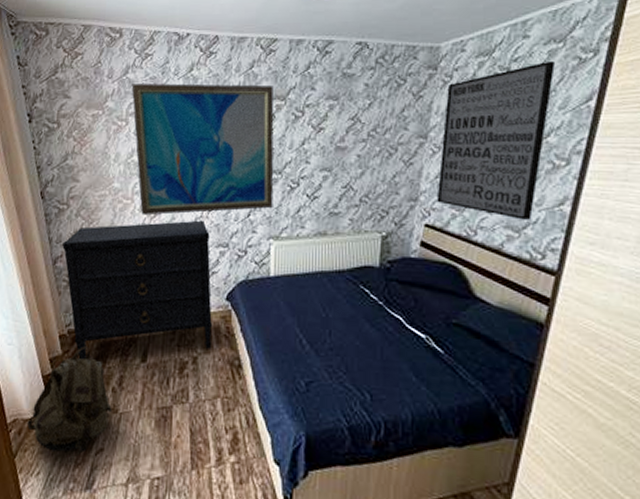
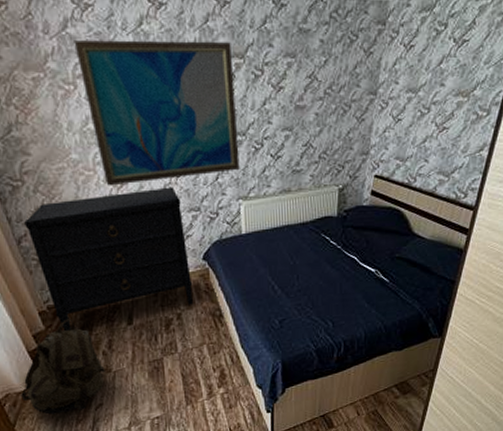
wall art: present [436,60,556,220] -> none [384,16,485,166]

